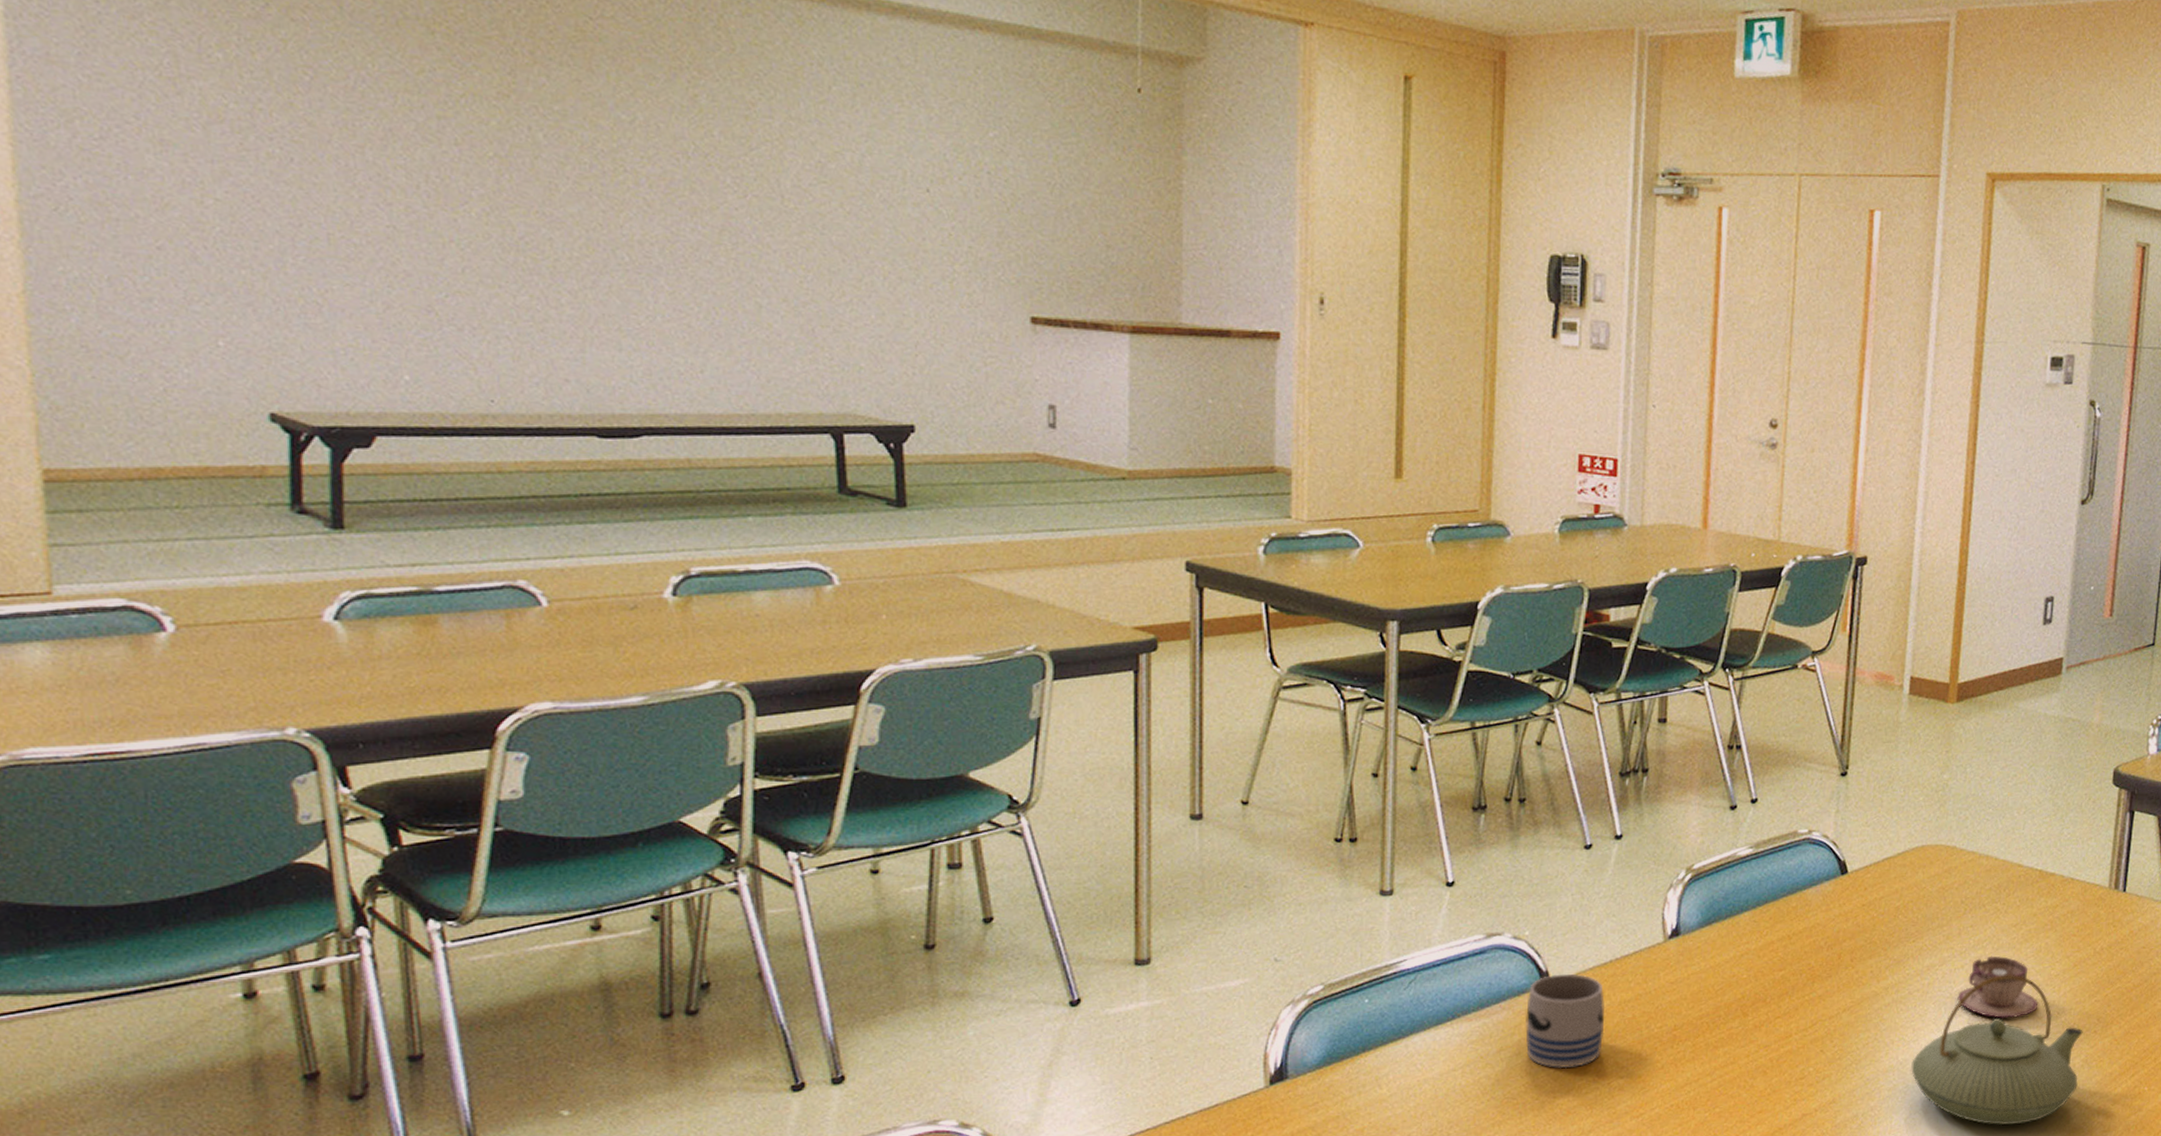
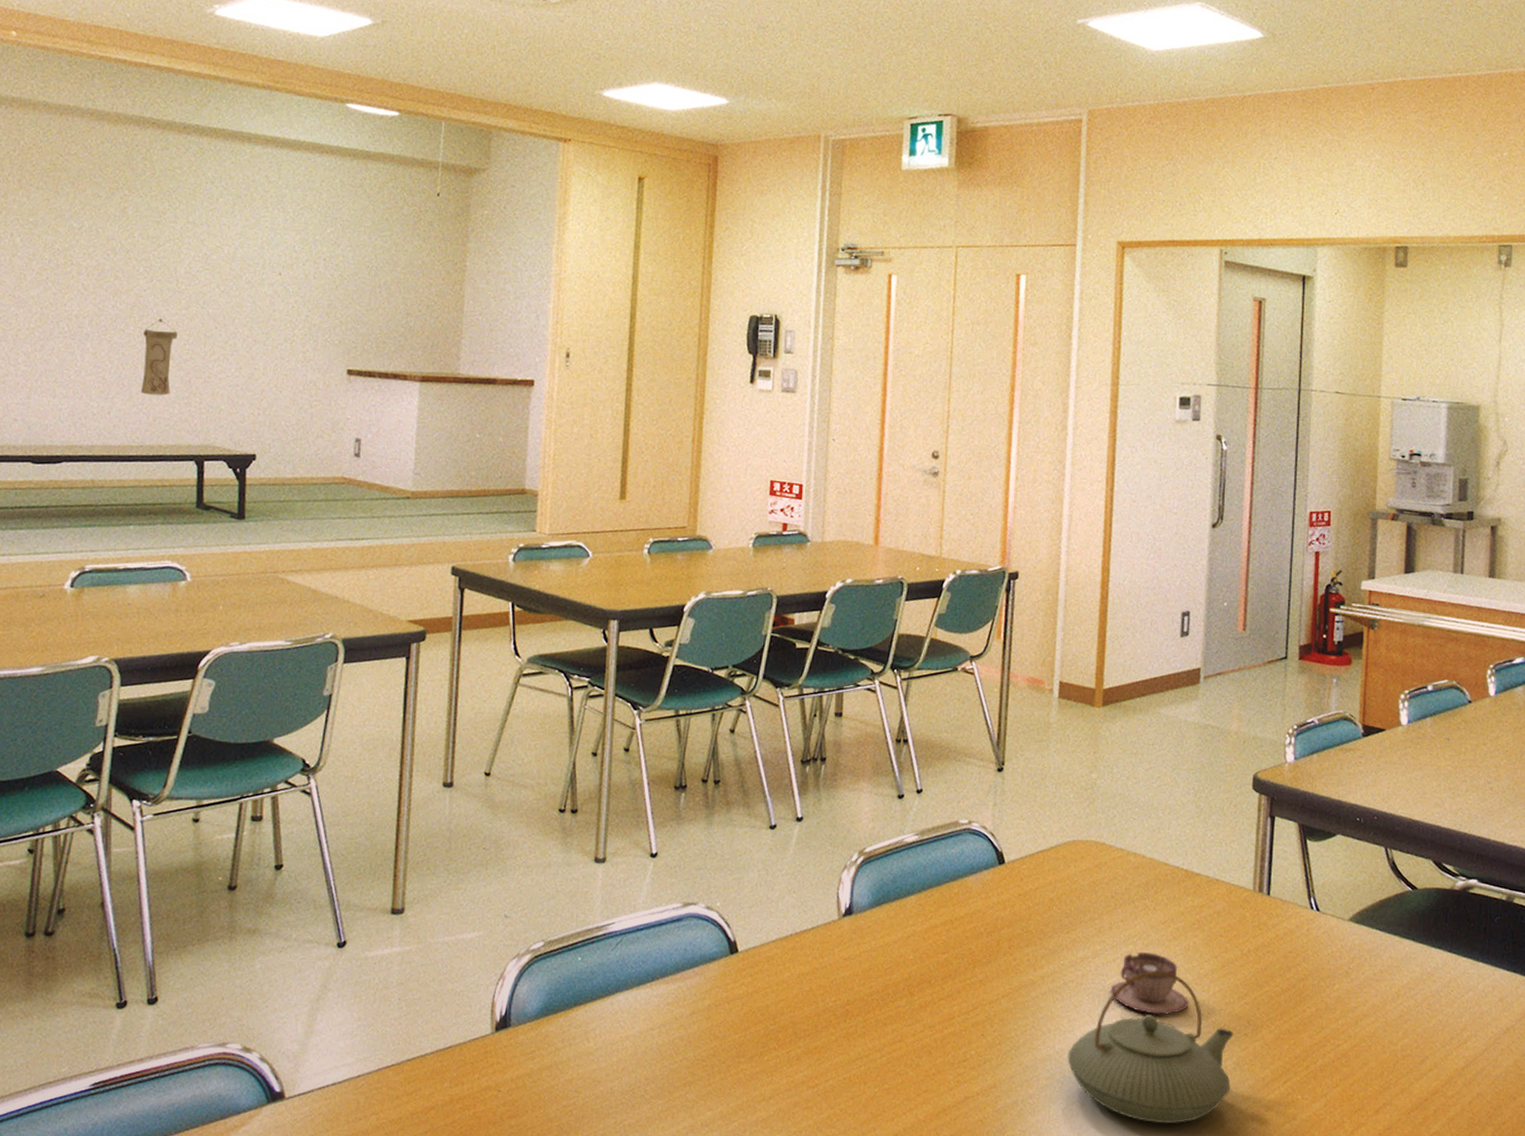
wall scroll: none [741,247,790,349] -> present [141,318,177,396]
mug: present [1525,973,1606,1069] -> none [715,944,786,1035]

